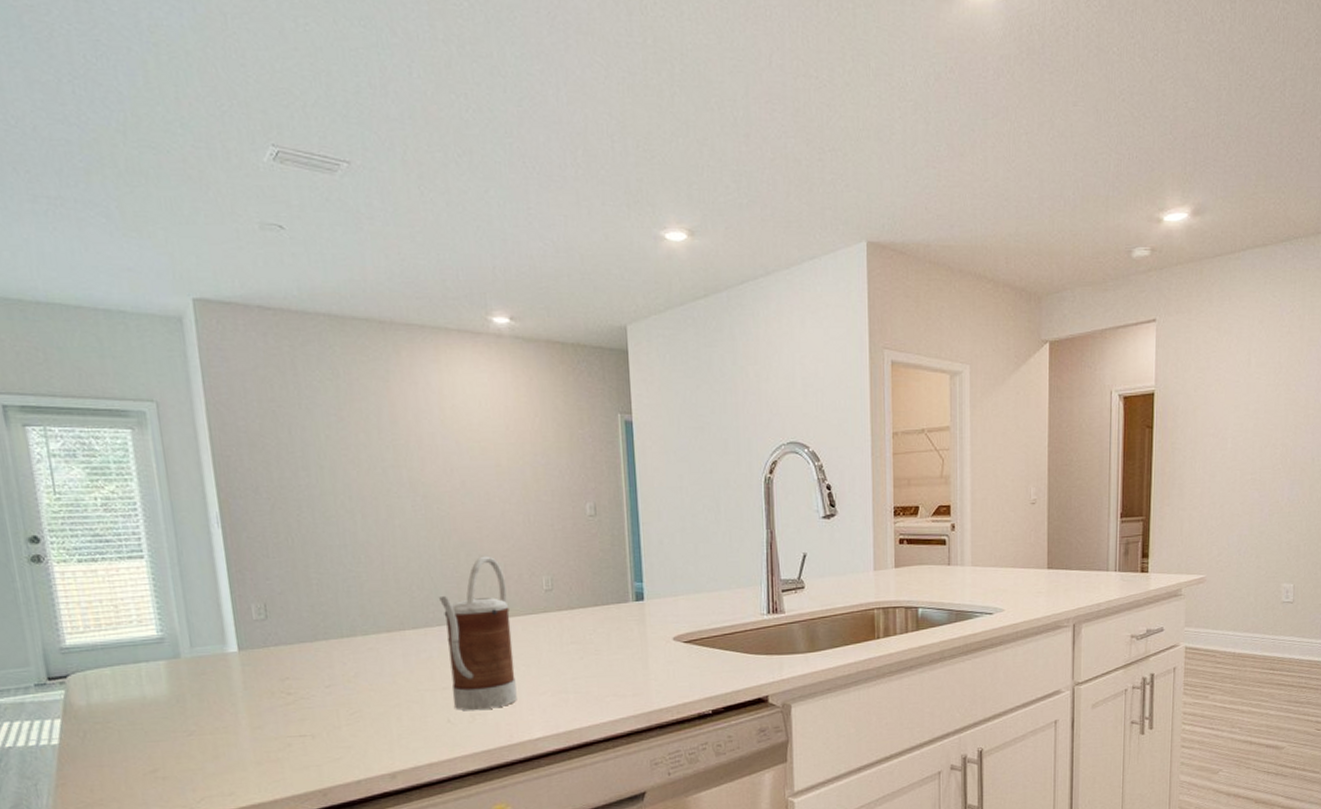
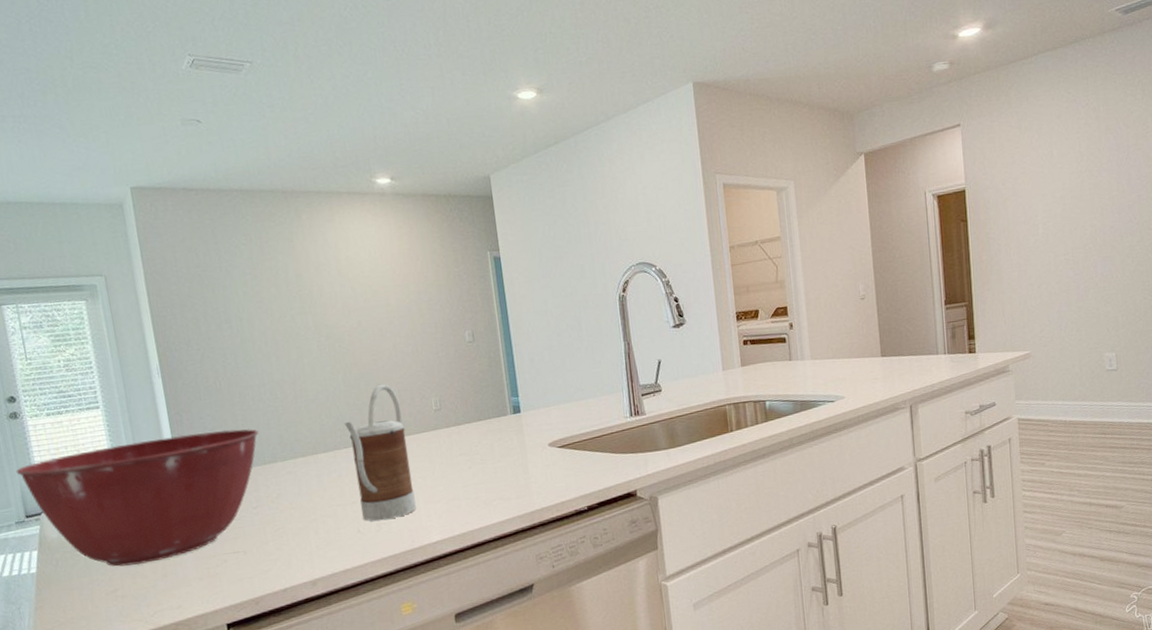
mixing bowl: none [37,595,336,744] -> present [16,429,259,567]

